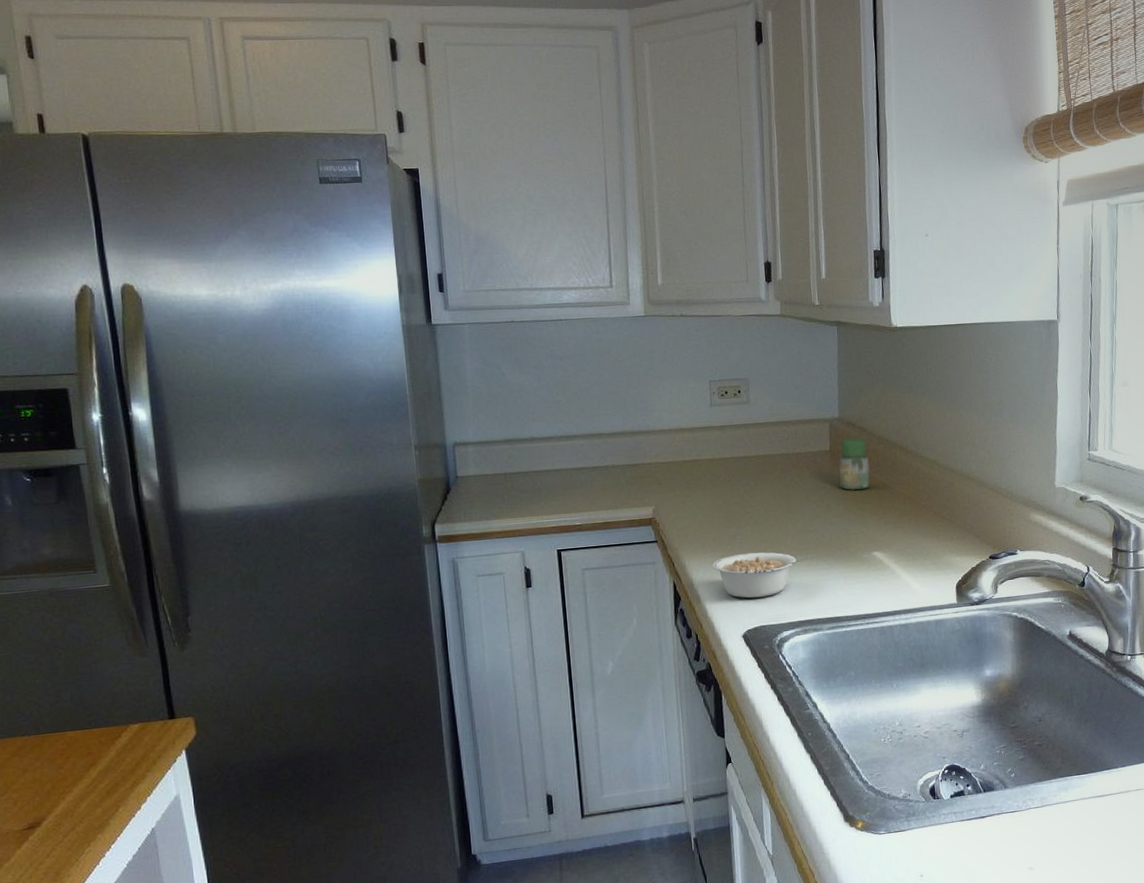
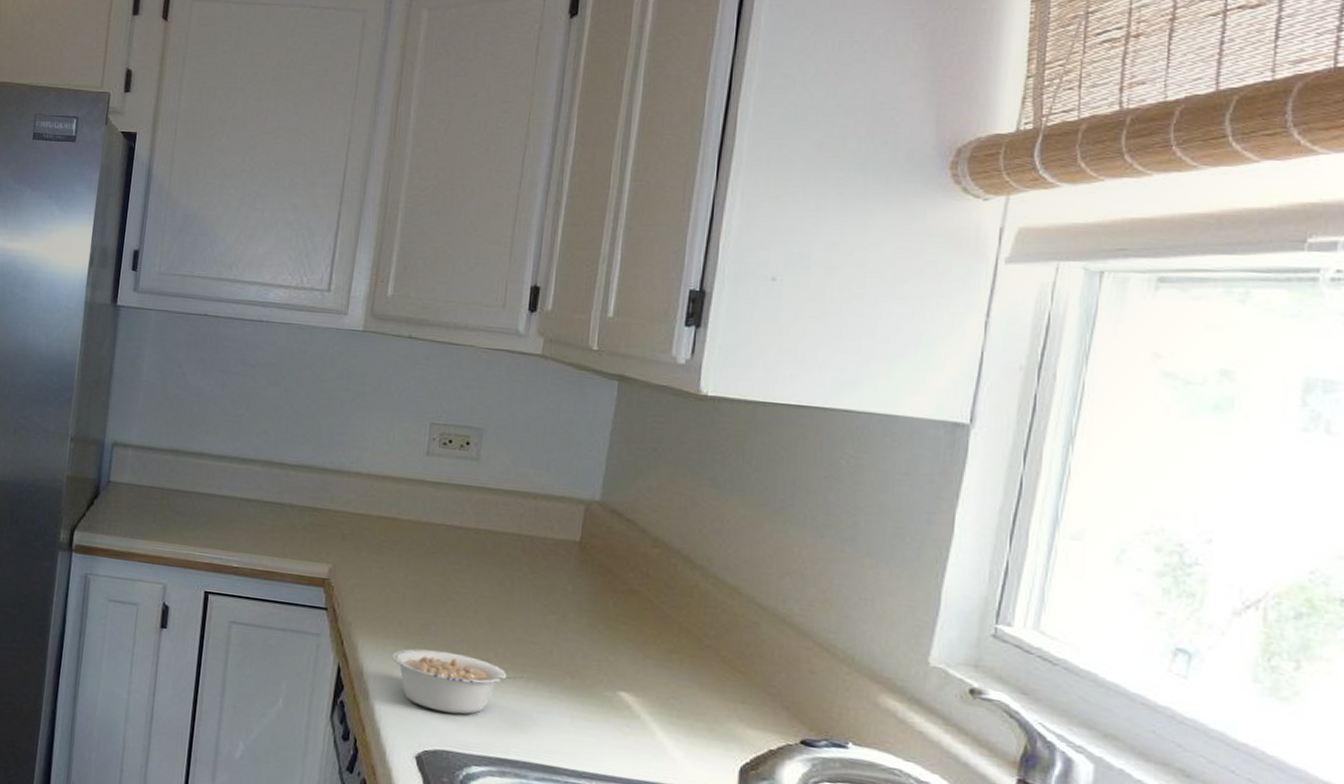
jar: present [839,438,870,490] -> none [586,531,636,604]

